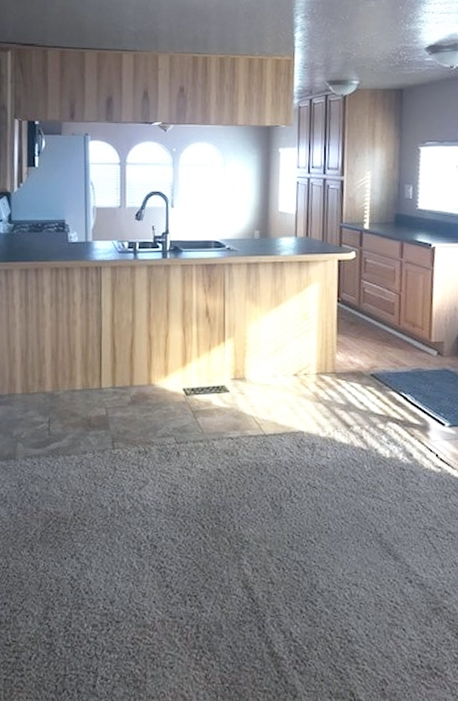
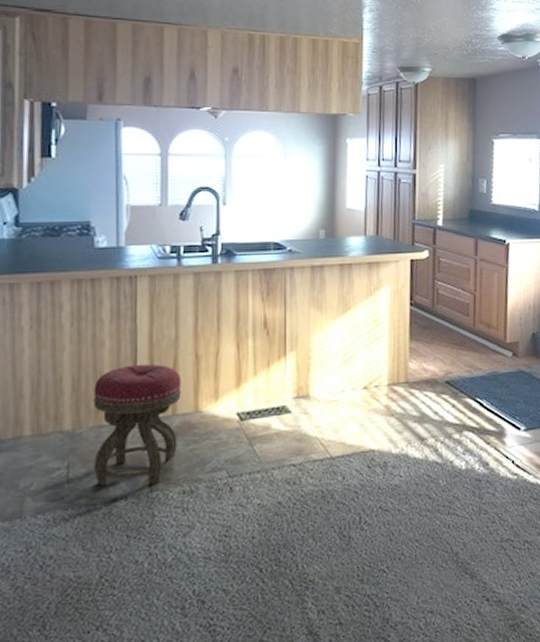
stool: none [68,341,137,444] -> present [93,363,182,486]

